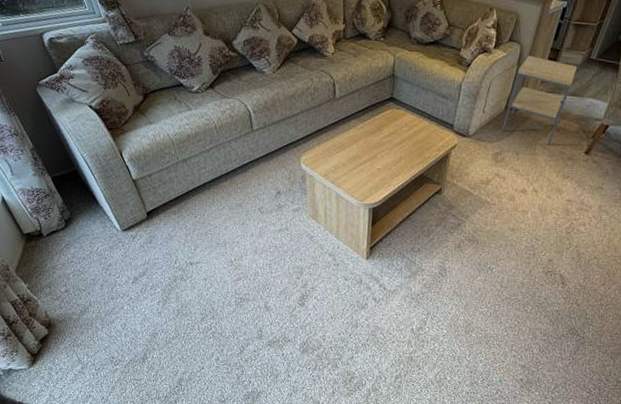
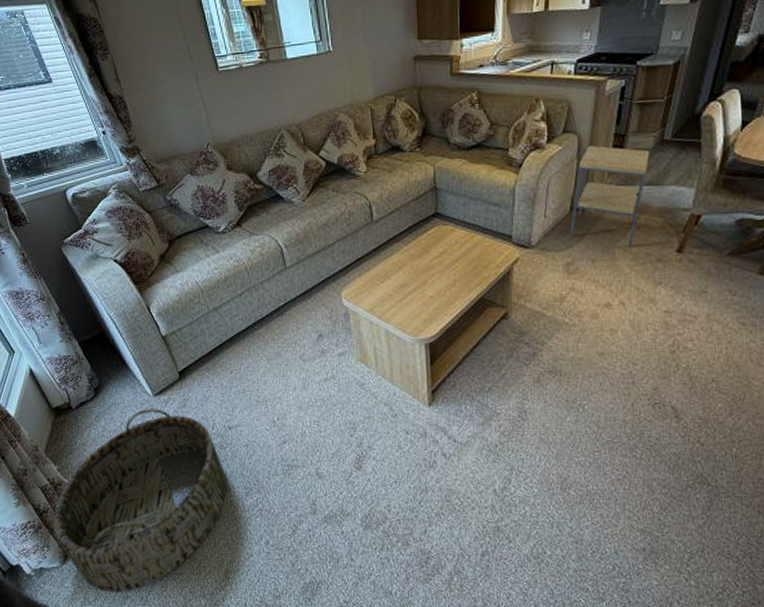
basket: none [21,241,185,392] -> present [52,409,227,593]

